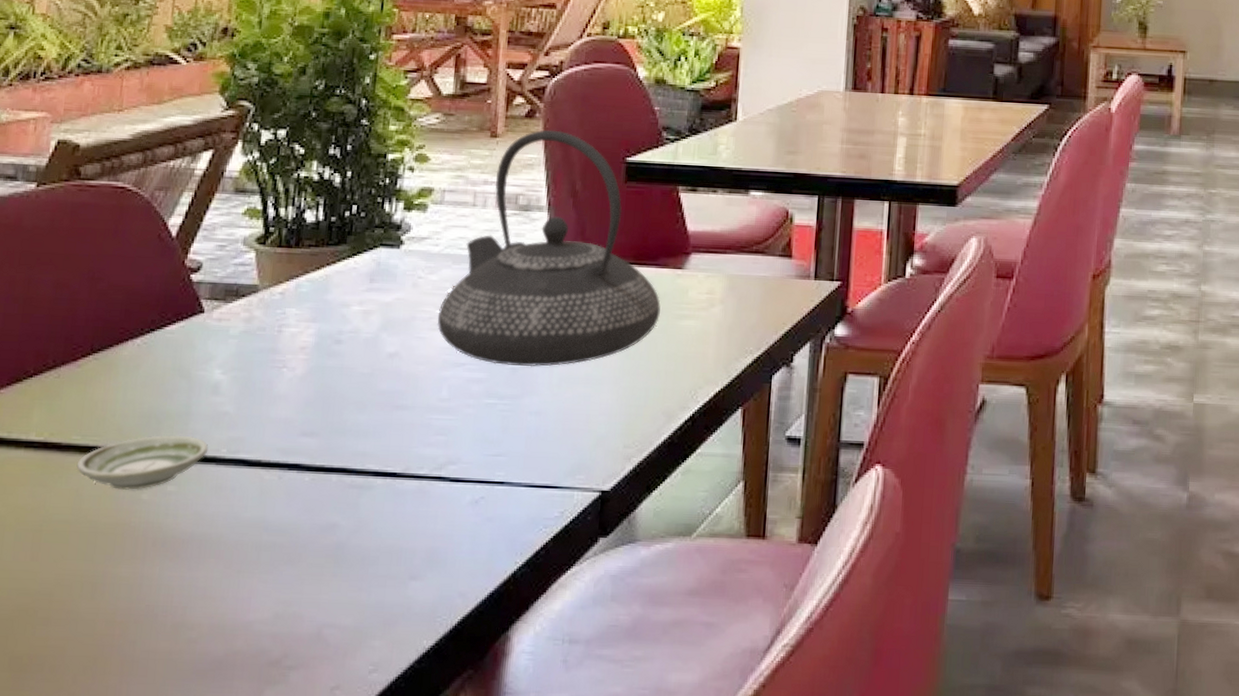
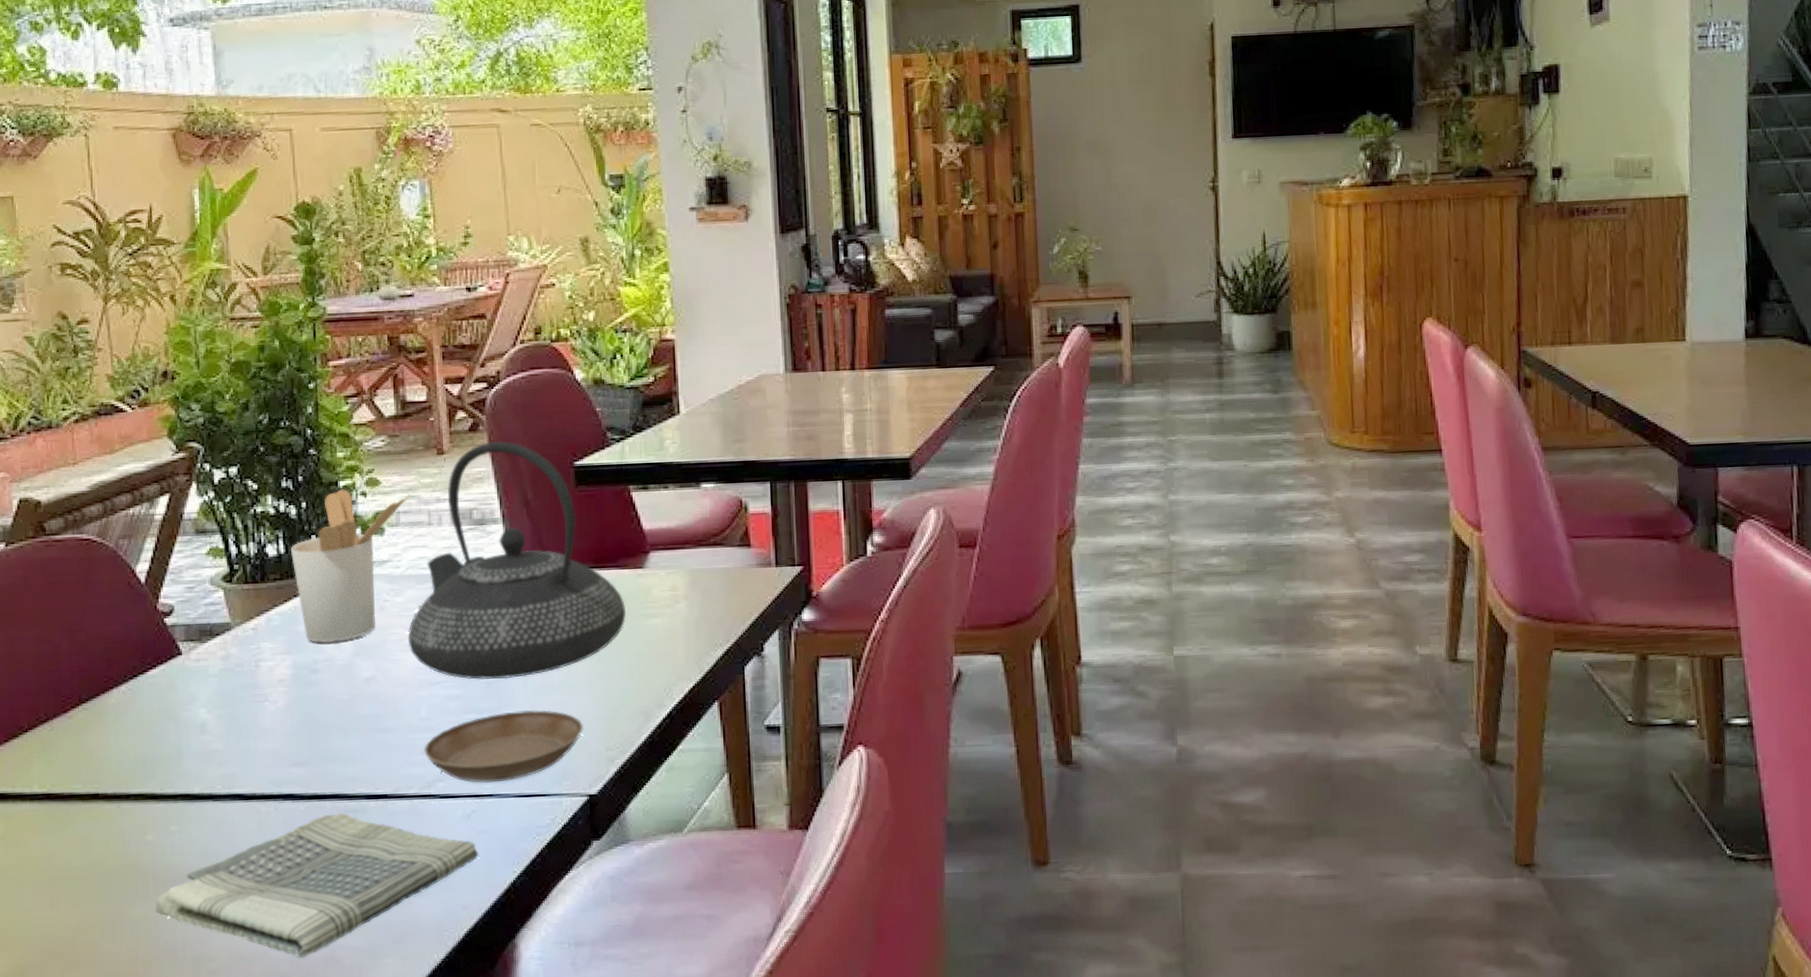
saucer: present [76,434,209,491] -> none [81,775,204,834]
dish towel: none [140,488,483,633] -> present [155,813,479,958]
utensil holder: none [329,162,459,315] -> present [290,489,411,643]
saucer: none [438,399,604,470] -> present [423,709,583,783]

